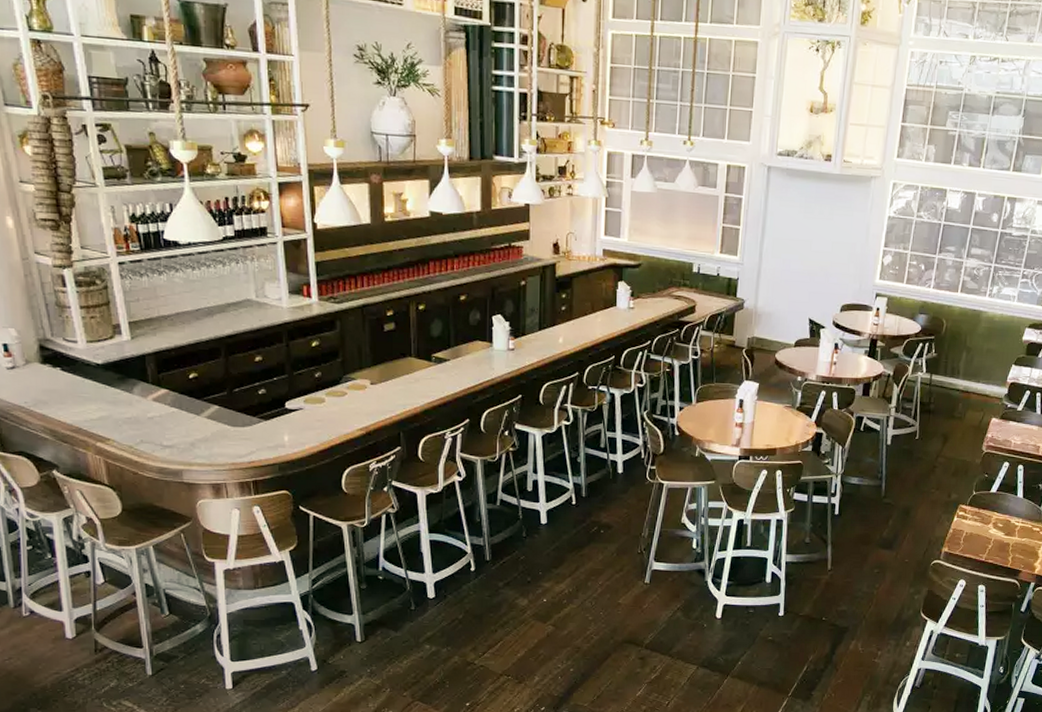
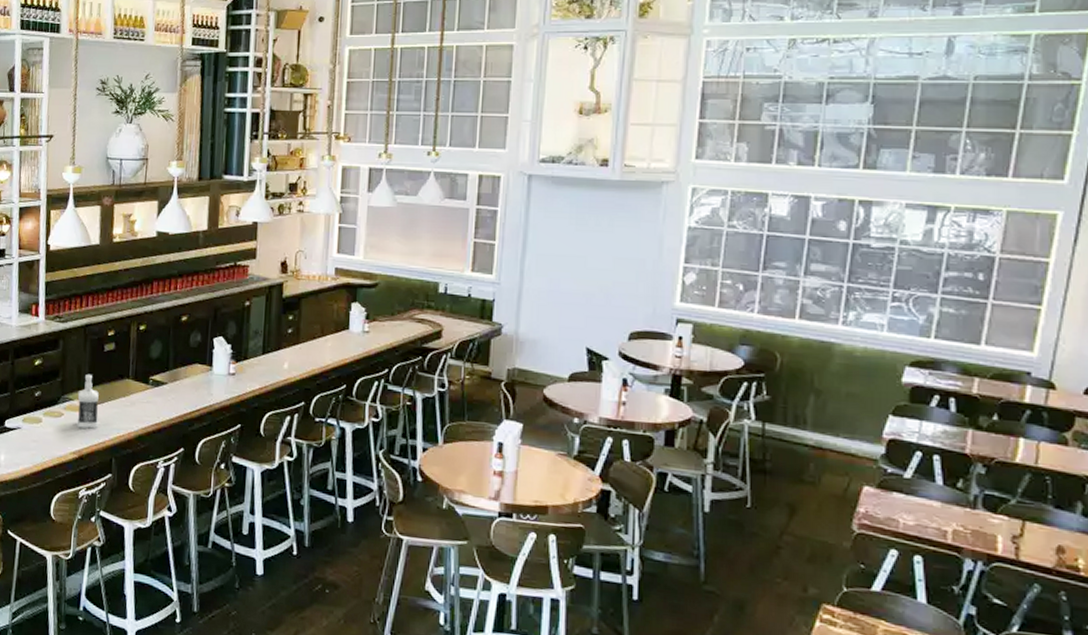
bottle: none [360,353,384,406] -> present [76,373,99,429]

